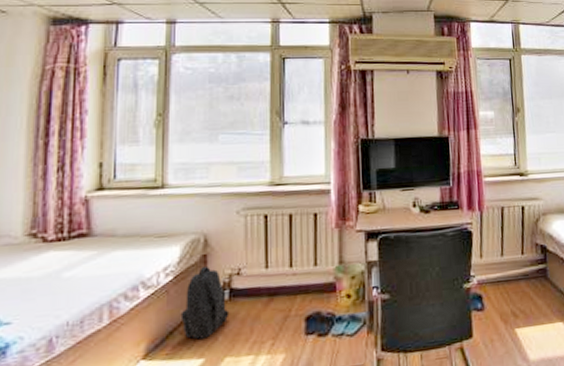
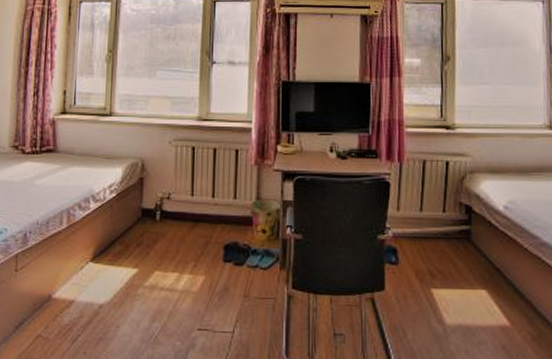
backpack: present [180,267,230,340] -> none [120,189,160,252]

